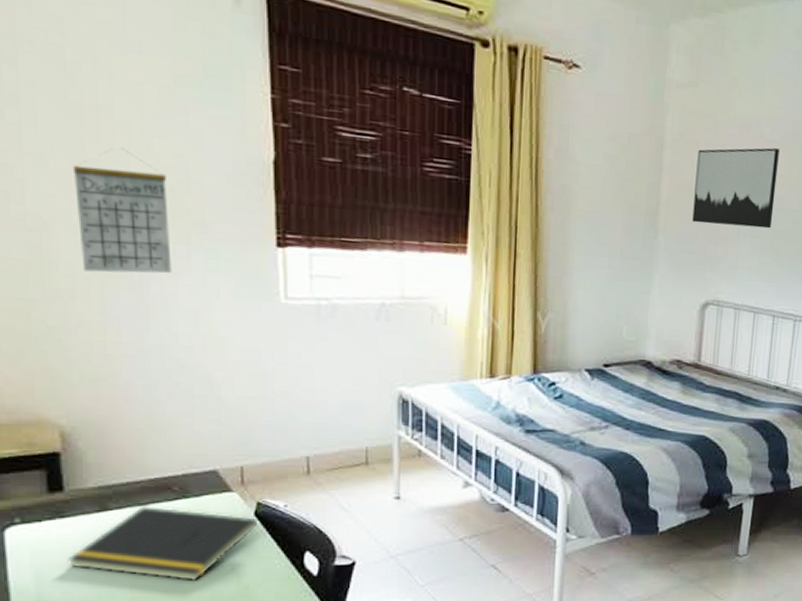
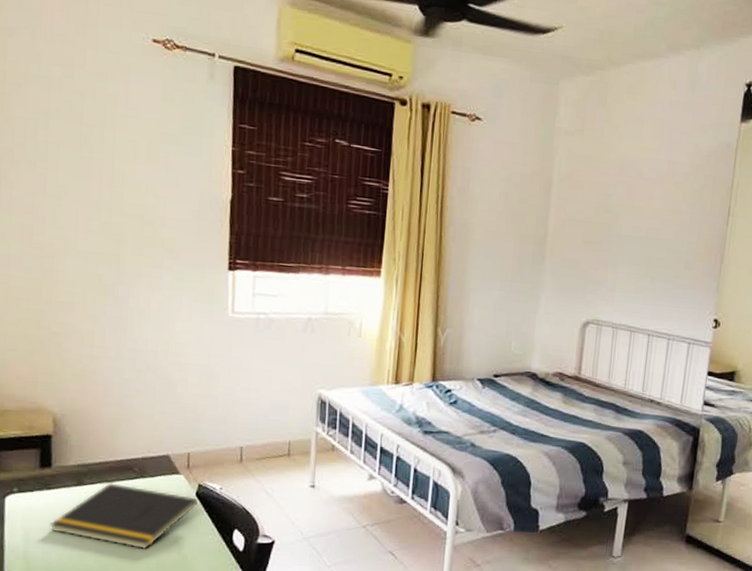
calendar: present [72,148,172,274] -> none [80,191,148,291]
wall art: present [692,148,780,229] -> none [576,185,656,256]

